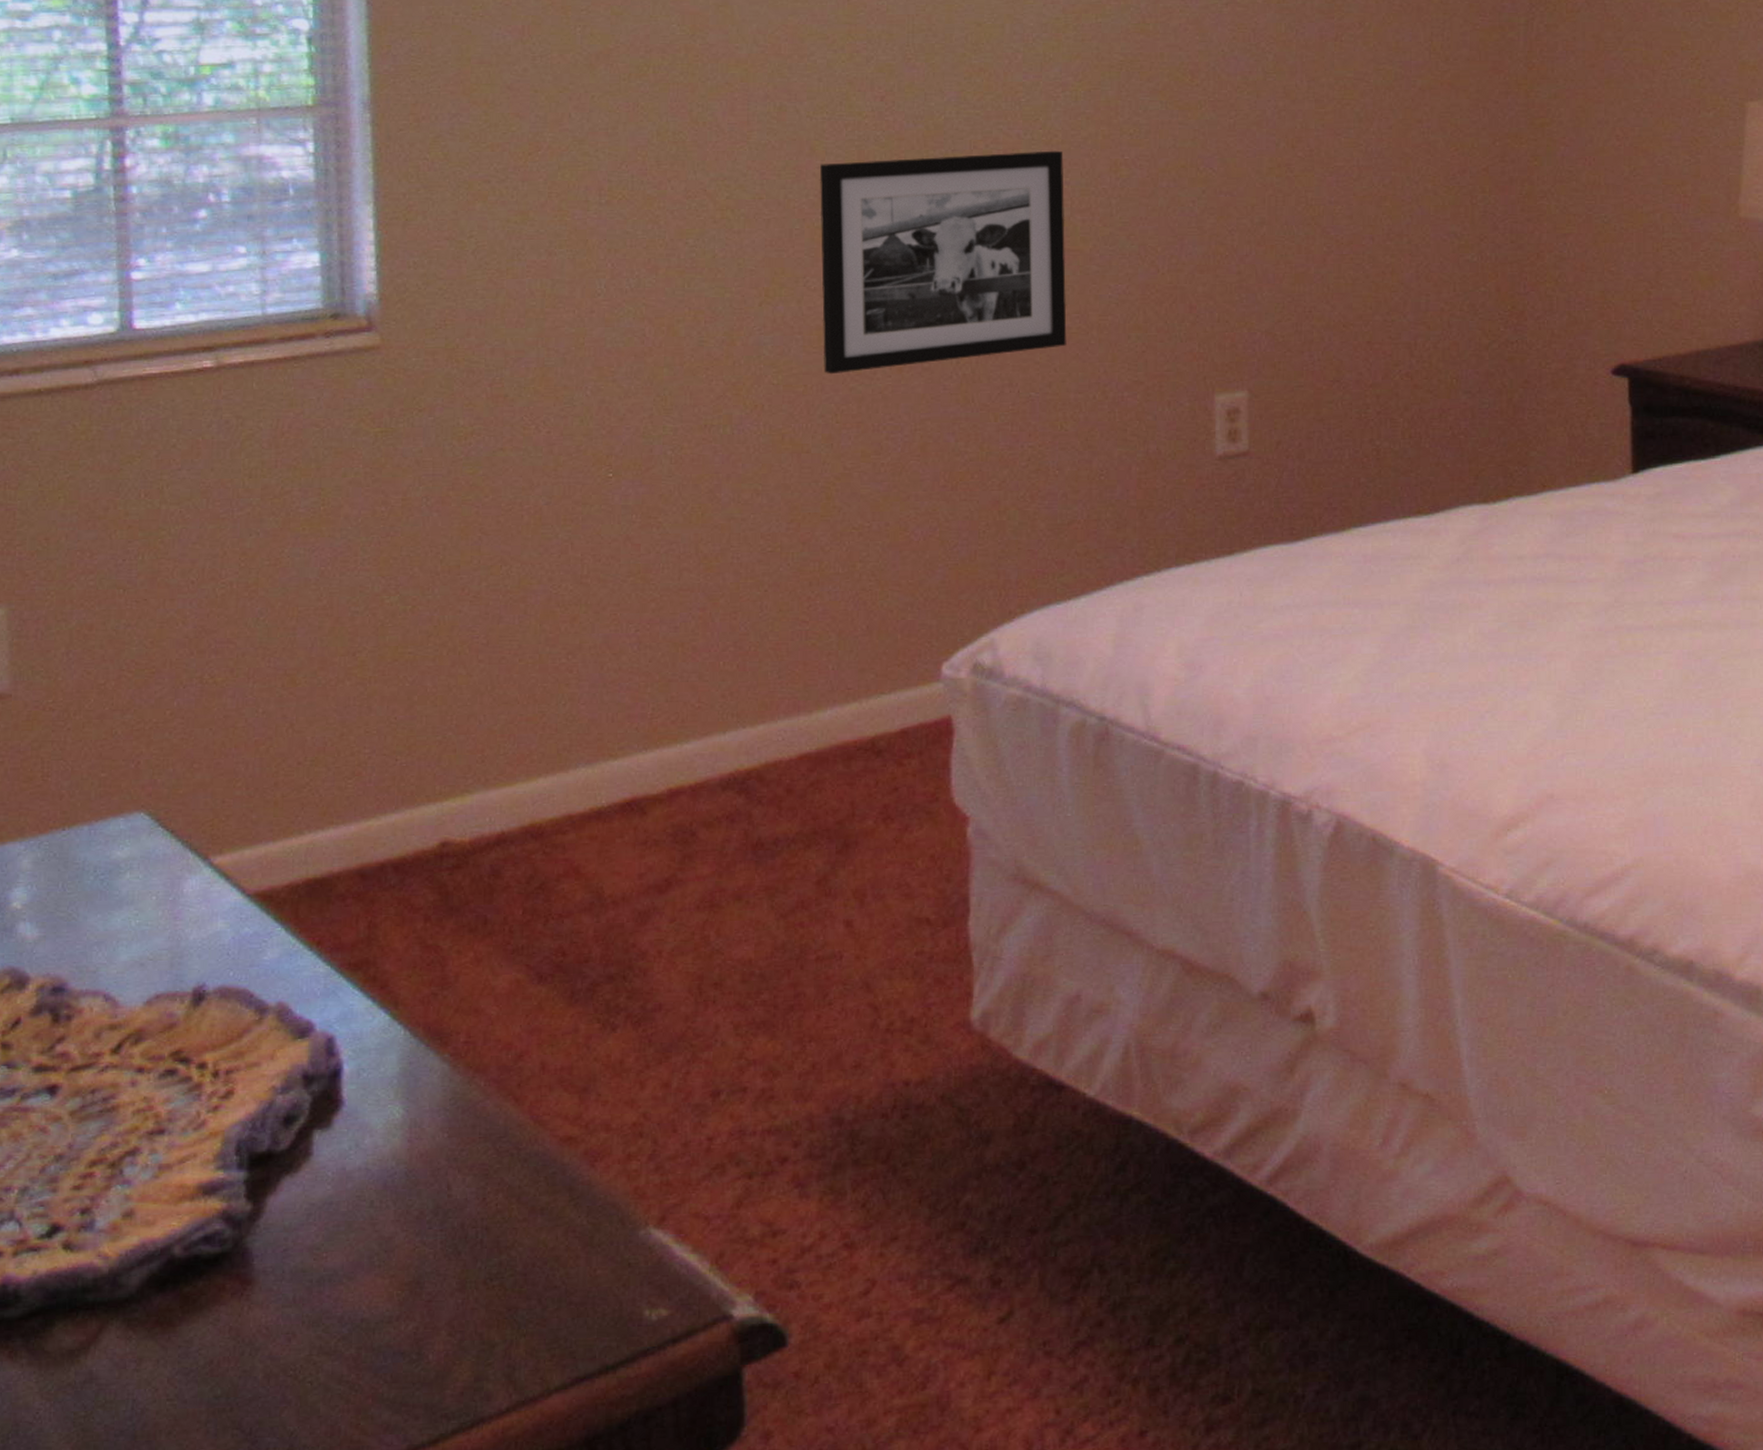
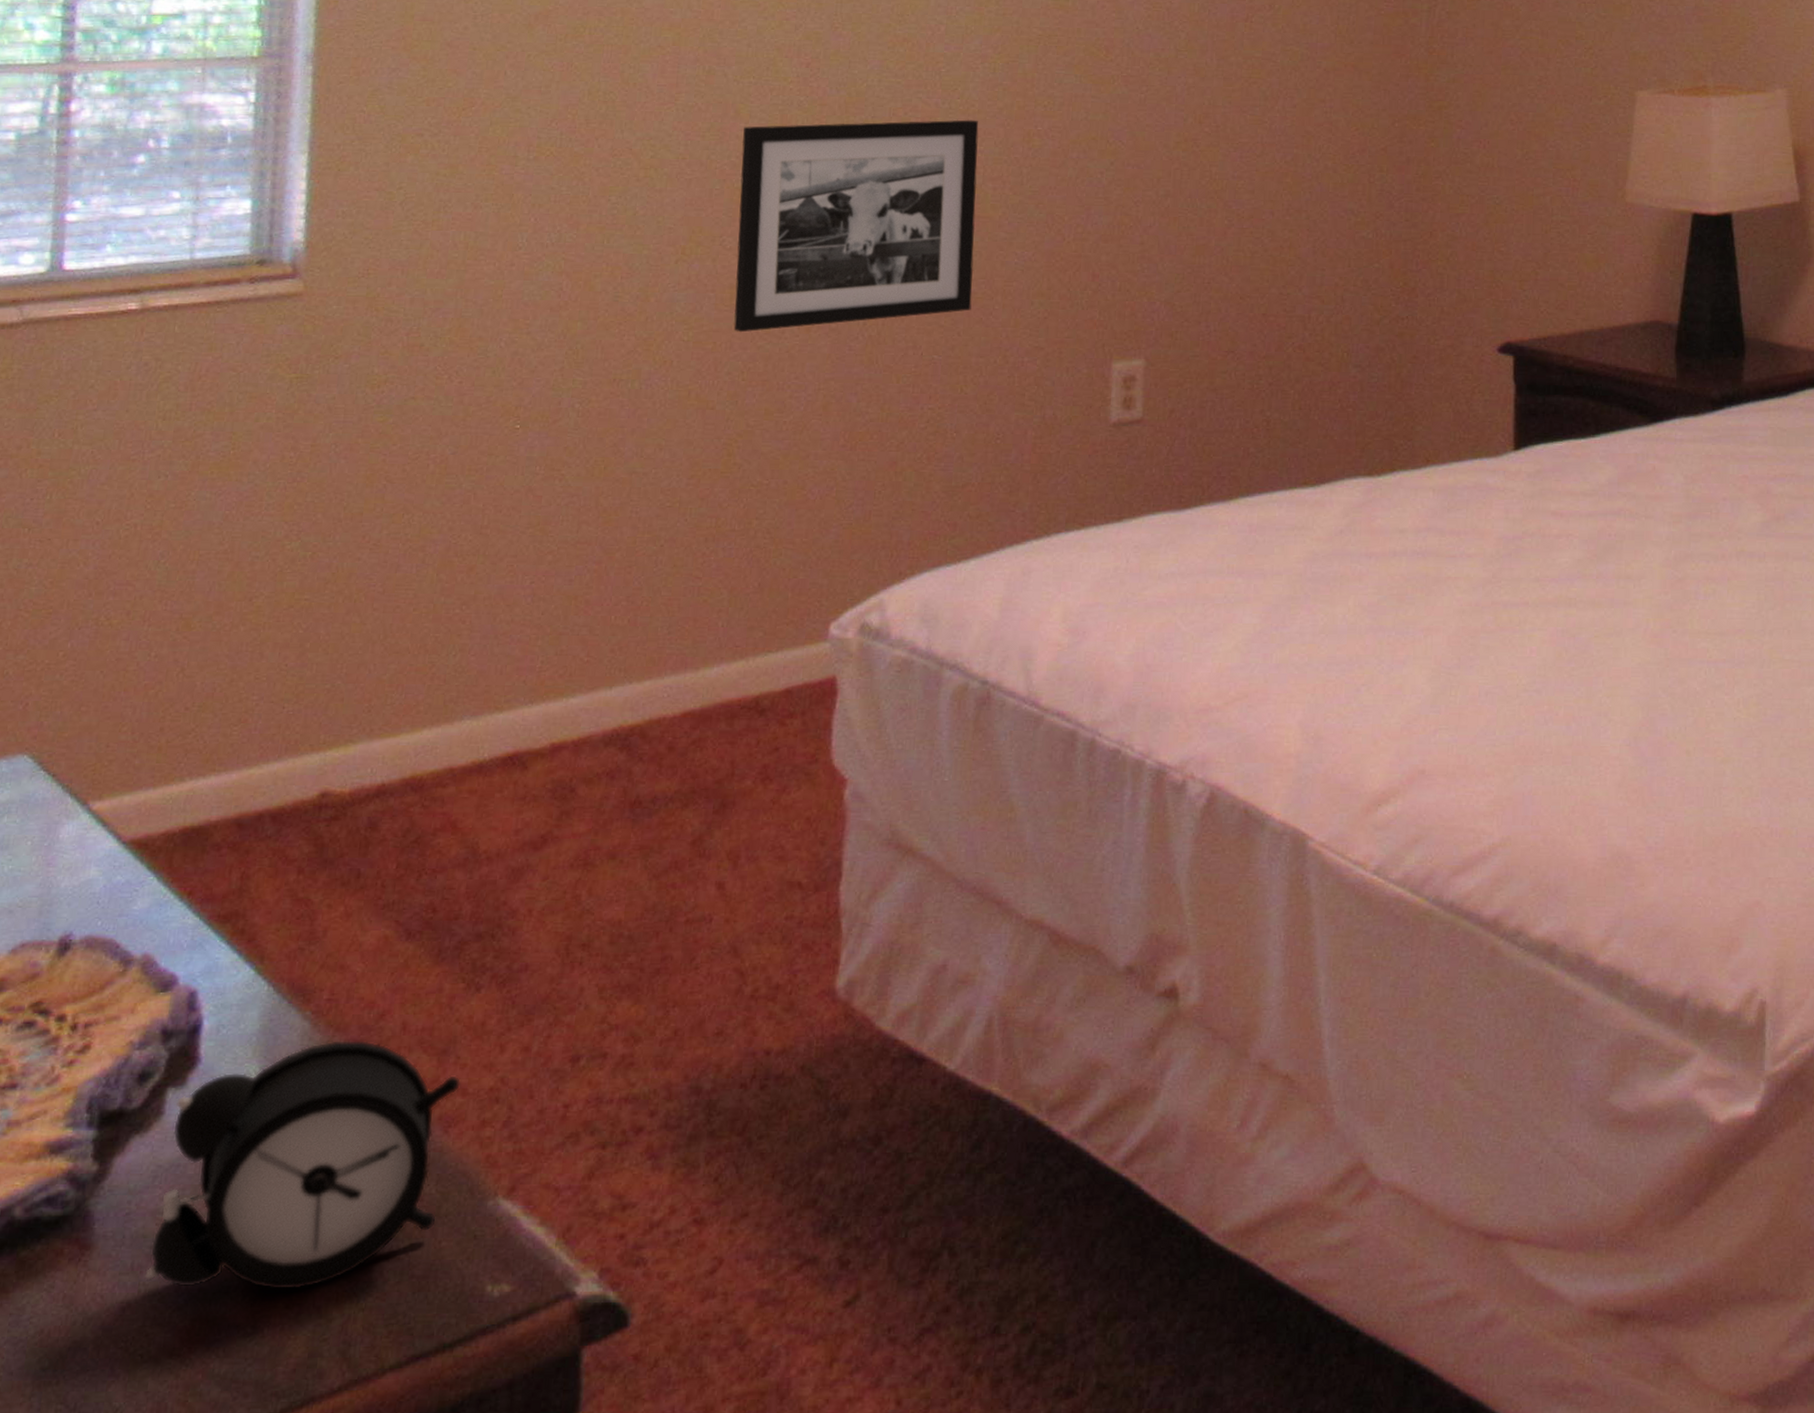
alarm clock: none [306,1080,604,1320] -> present [143,1039,462,1291]

